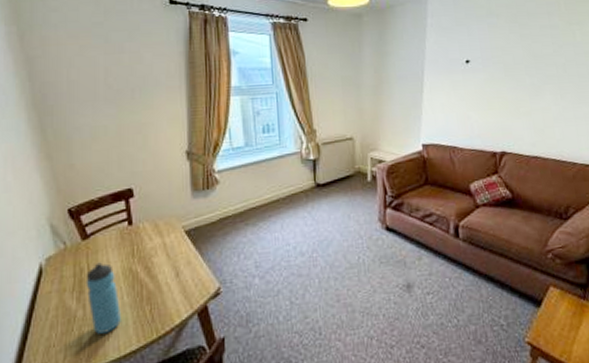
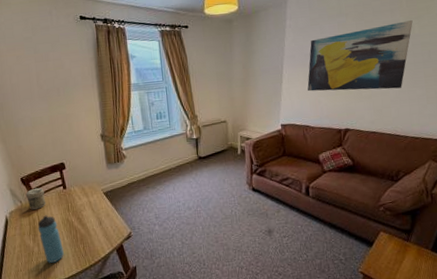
jar: none [72,223,102,255] -> present [25,187,46,210]
wall art: none [453,26,574,105] -> present [307,20,413,92]

